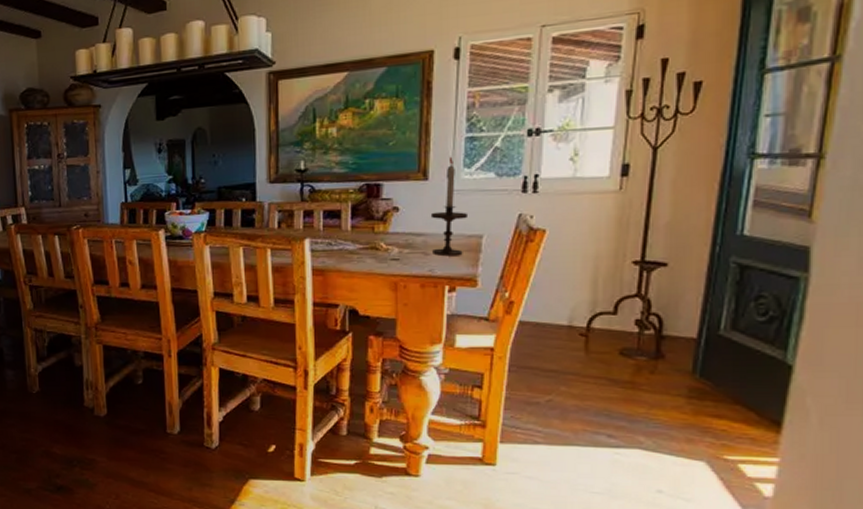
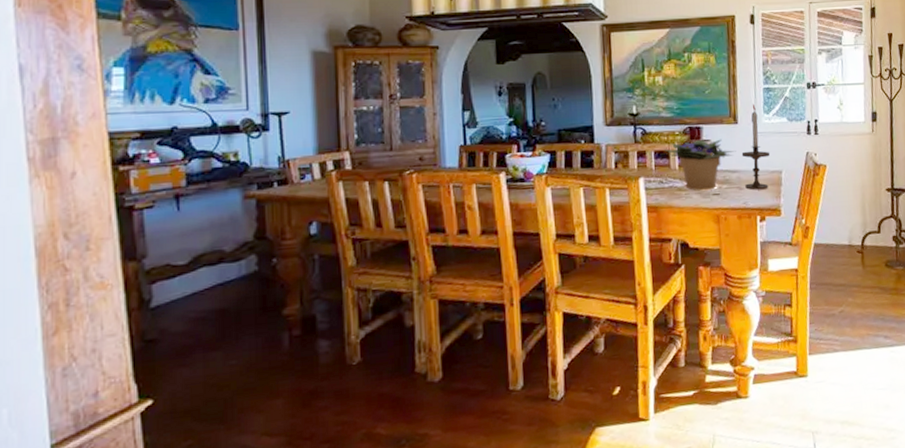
potted flower: none [336,197,424,255] -> present [665,139,736,191]

